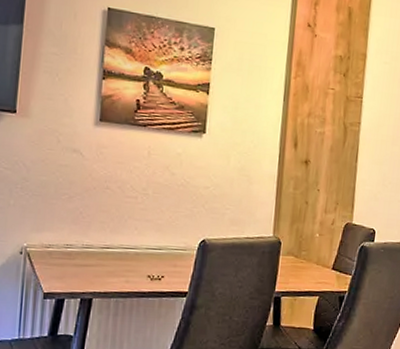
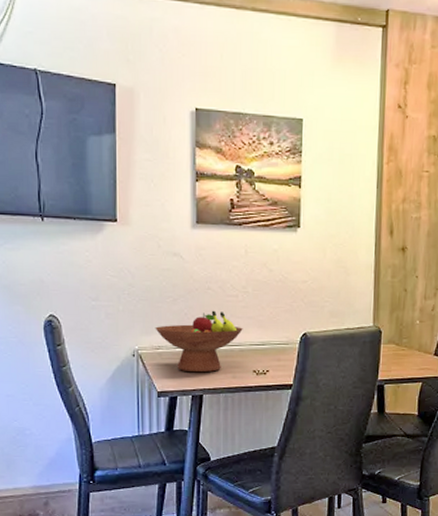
fruit bowl: none [46,211,140,275] -> present [155,310,243,373]

